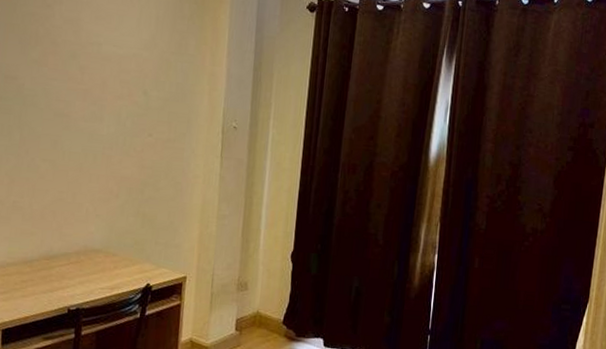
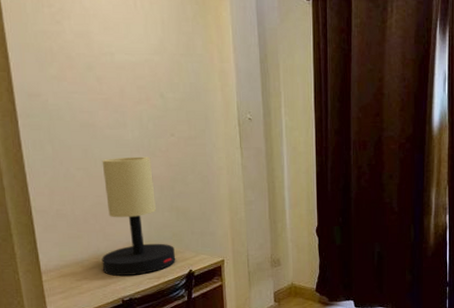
table lamp: none [52,152,135,283] -> present [101,156,176,277]

